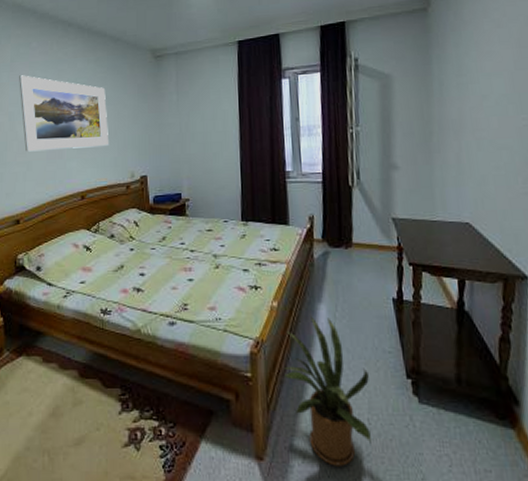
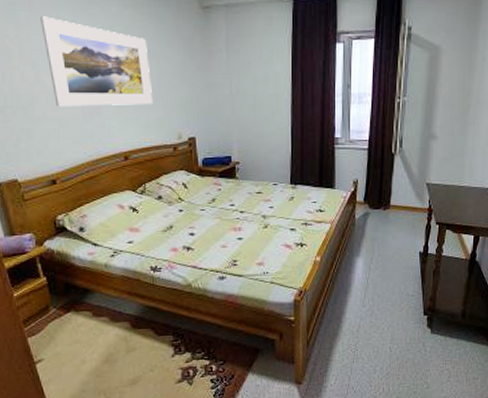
house plant: present [284,316,371,466] -> none [323,268,393,384]

